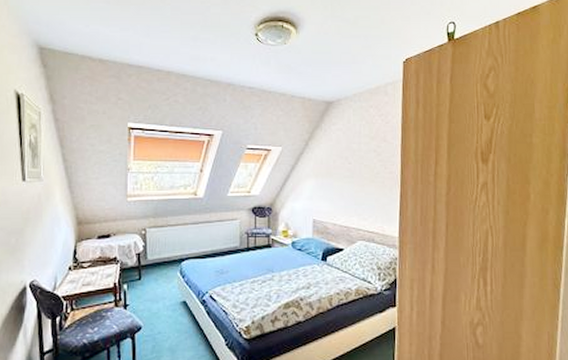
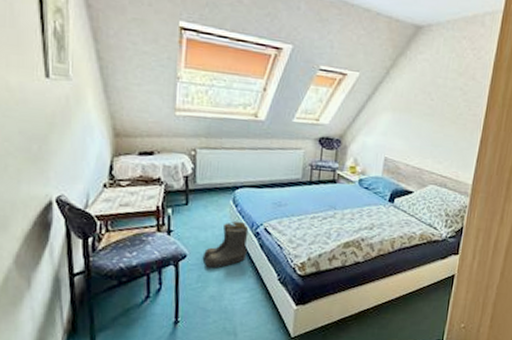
boots: none [156,291,196,338] -> present [202,221,249,268]

